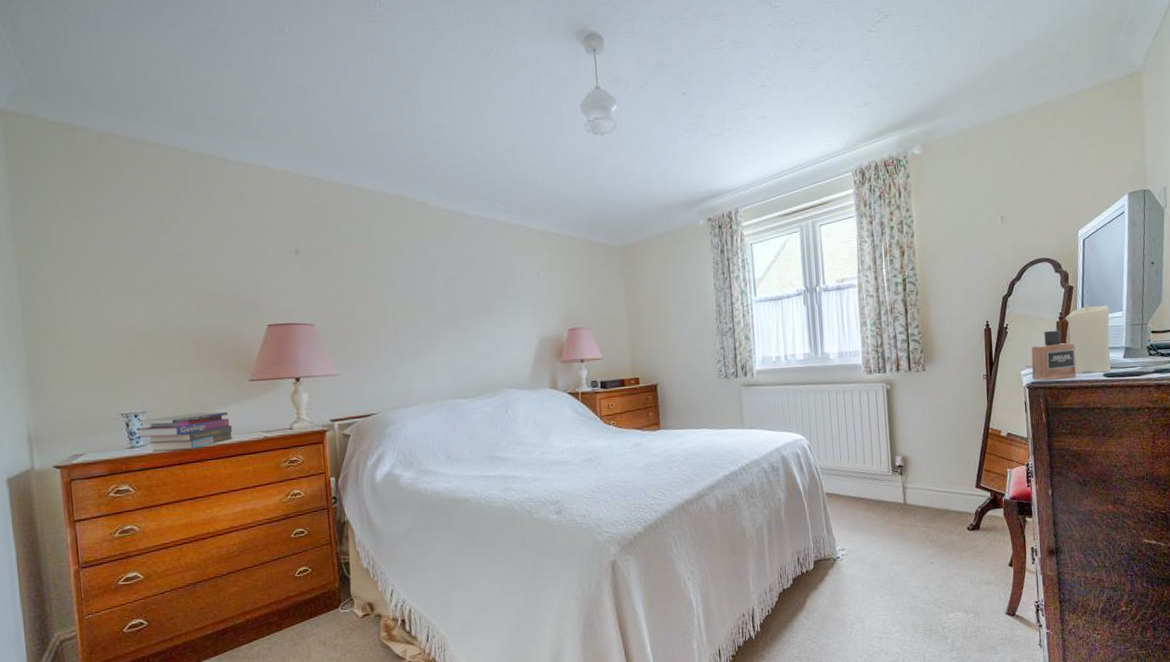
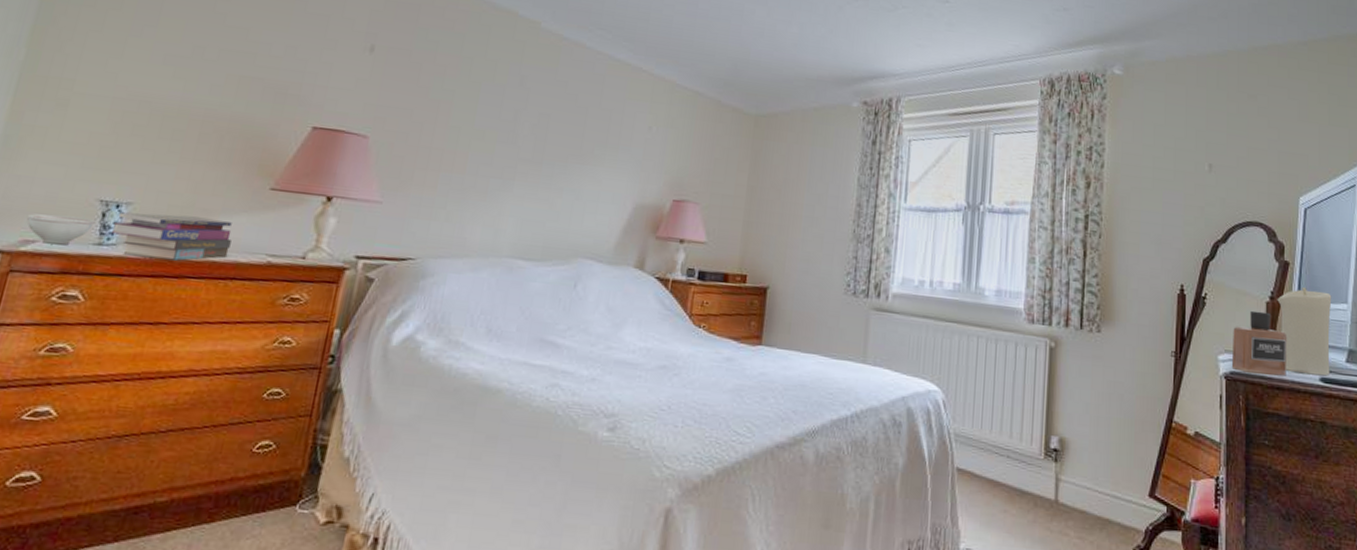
bowl: none [69,429,123,455] -> present [26,214,96,245]

